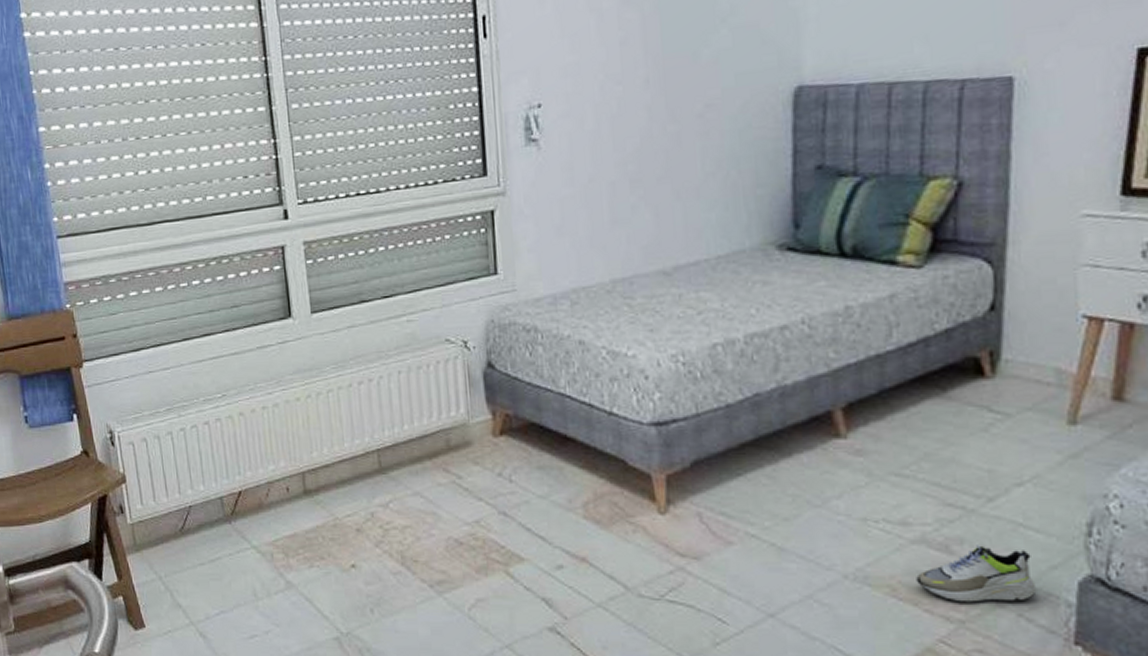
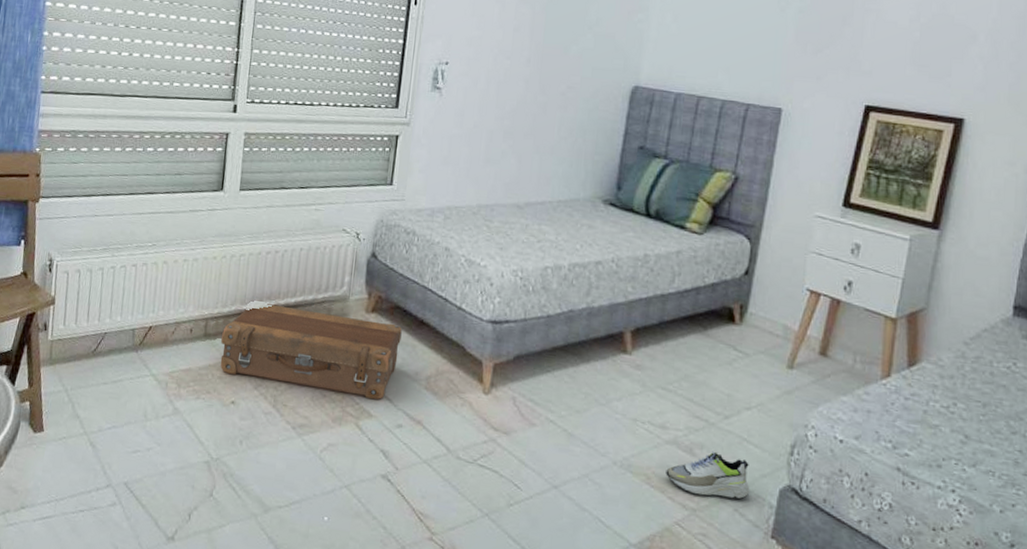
suitcase: none [324,444,543,539] -> present [220,304,402,400]

